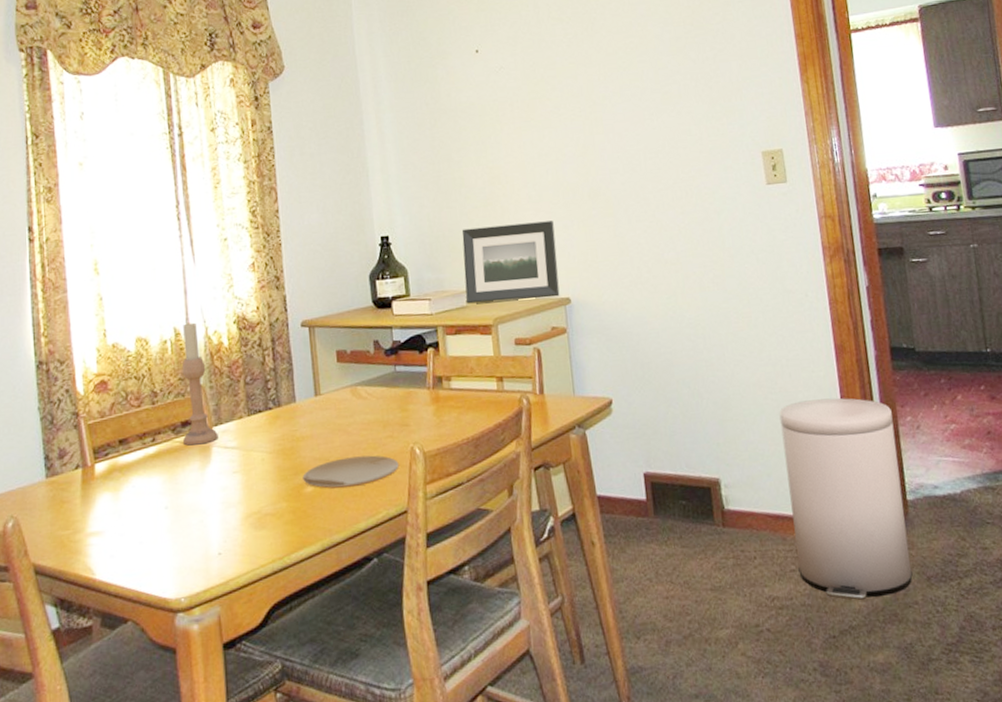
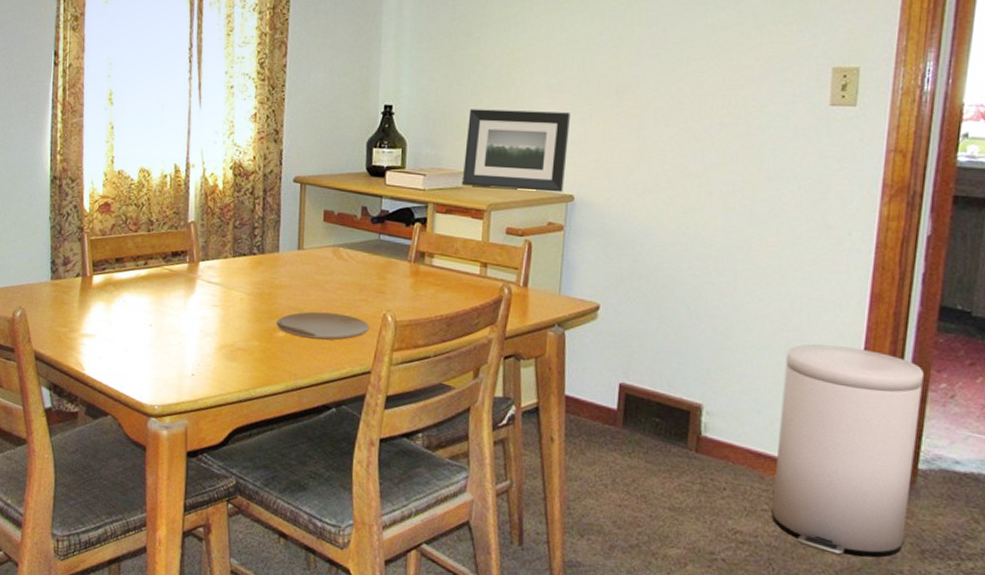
candlestick: present [182,322,218,446] -> none [172,162,204,276]

